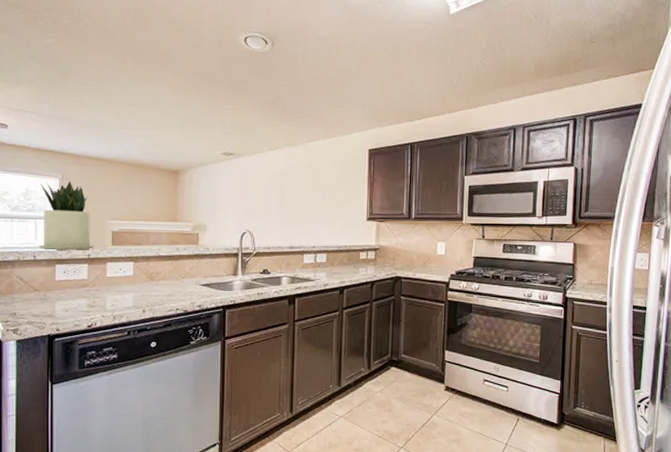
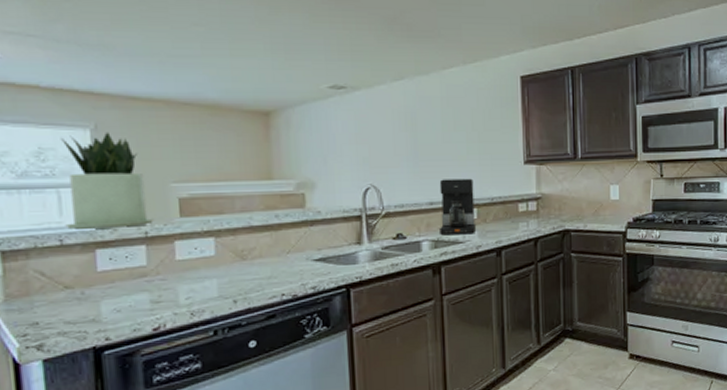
coffee maker: none [296,229,325,275] -> present [439,178,477,236]

